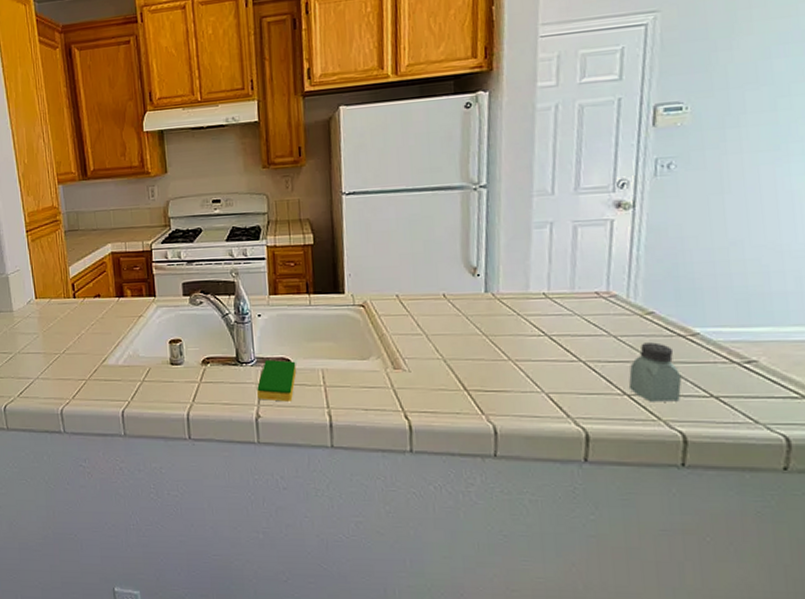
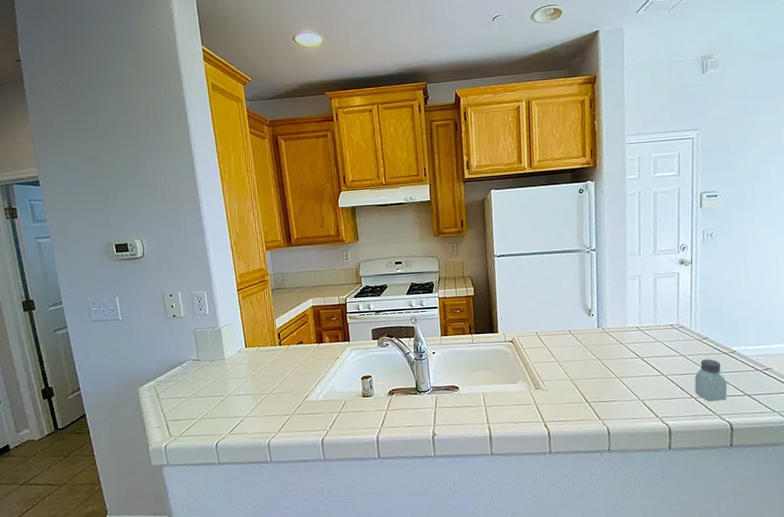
dish sponge: present [257,360,297,402] -> none [433,387,464,421]

